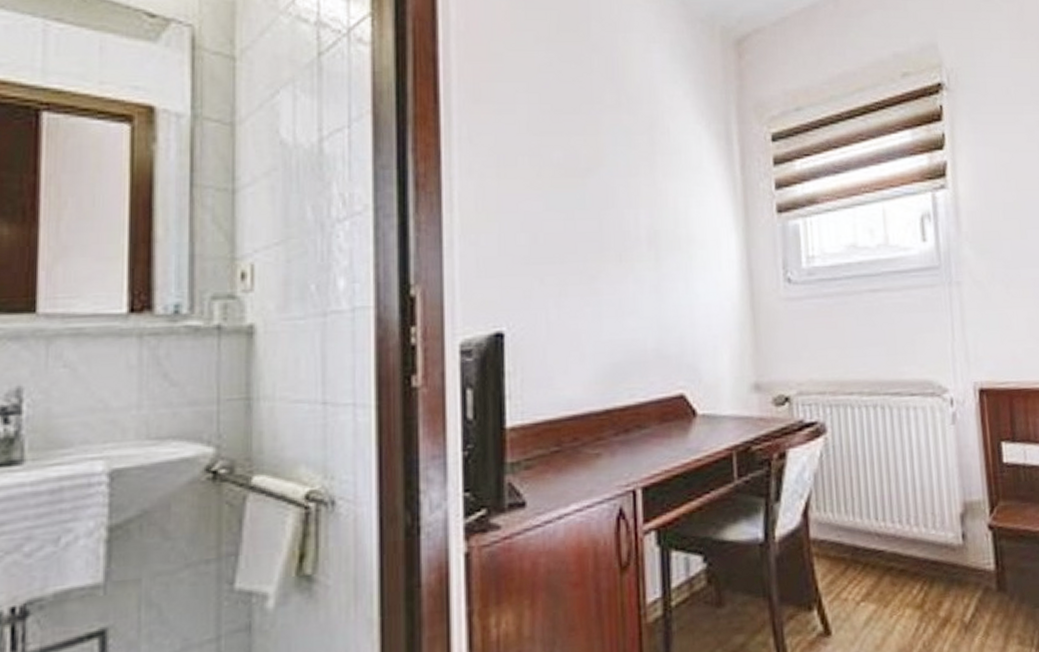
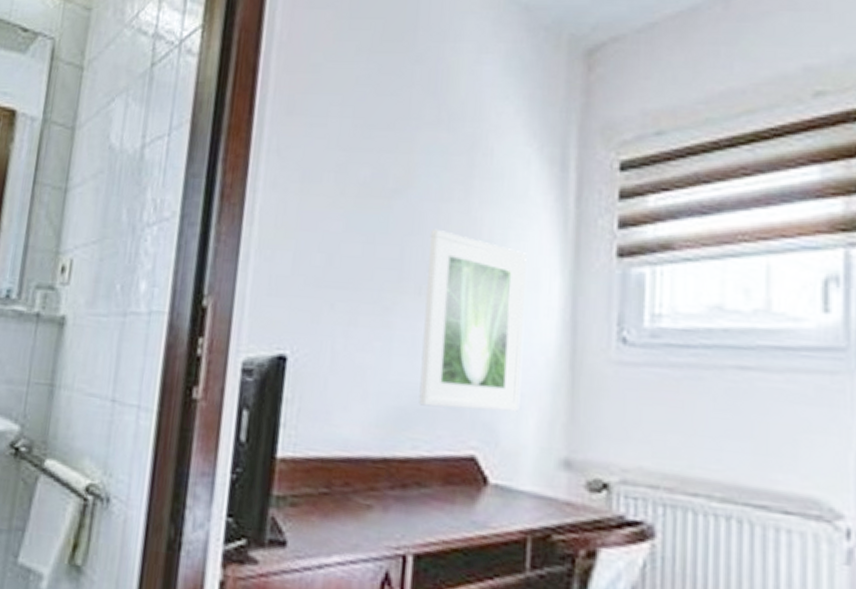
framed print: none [624,201,715,359] -> present [419,228,527,412]

